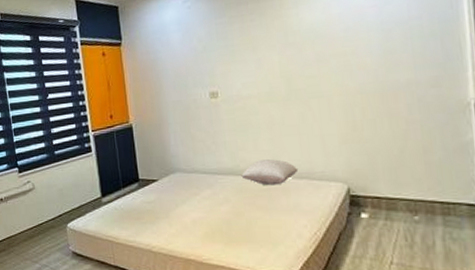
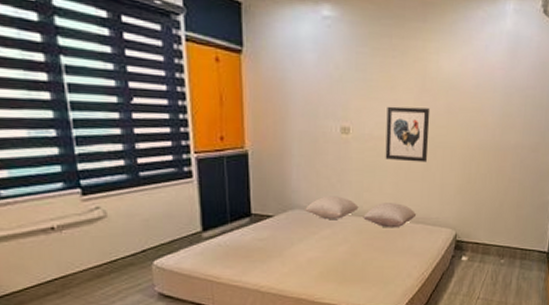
pillow: none [185,157,236,180] -> present [305,196,359,219]
wall art: none [251,61,303,117] -> present [385,106,431,163]

